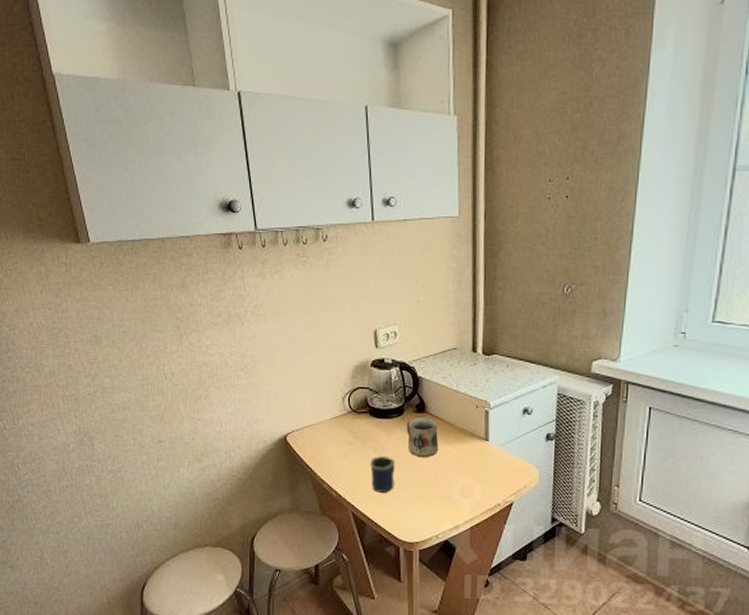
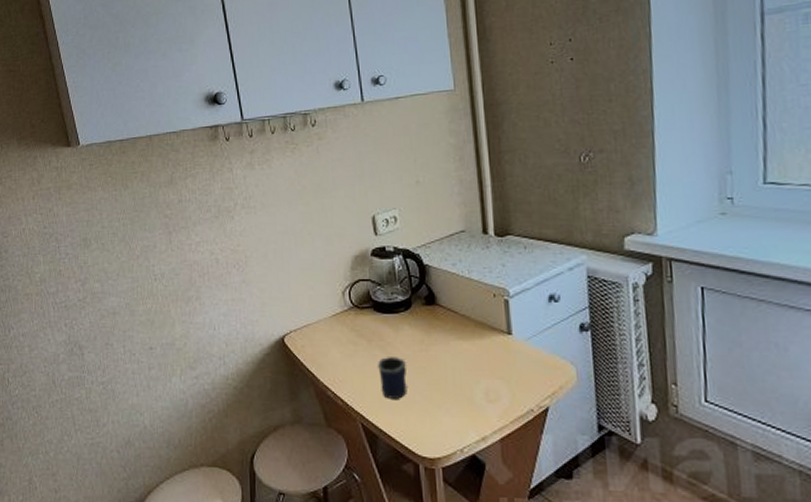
mug: present [406,417,439,458] -> none [415,310,455,357]

